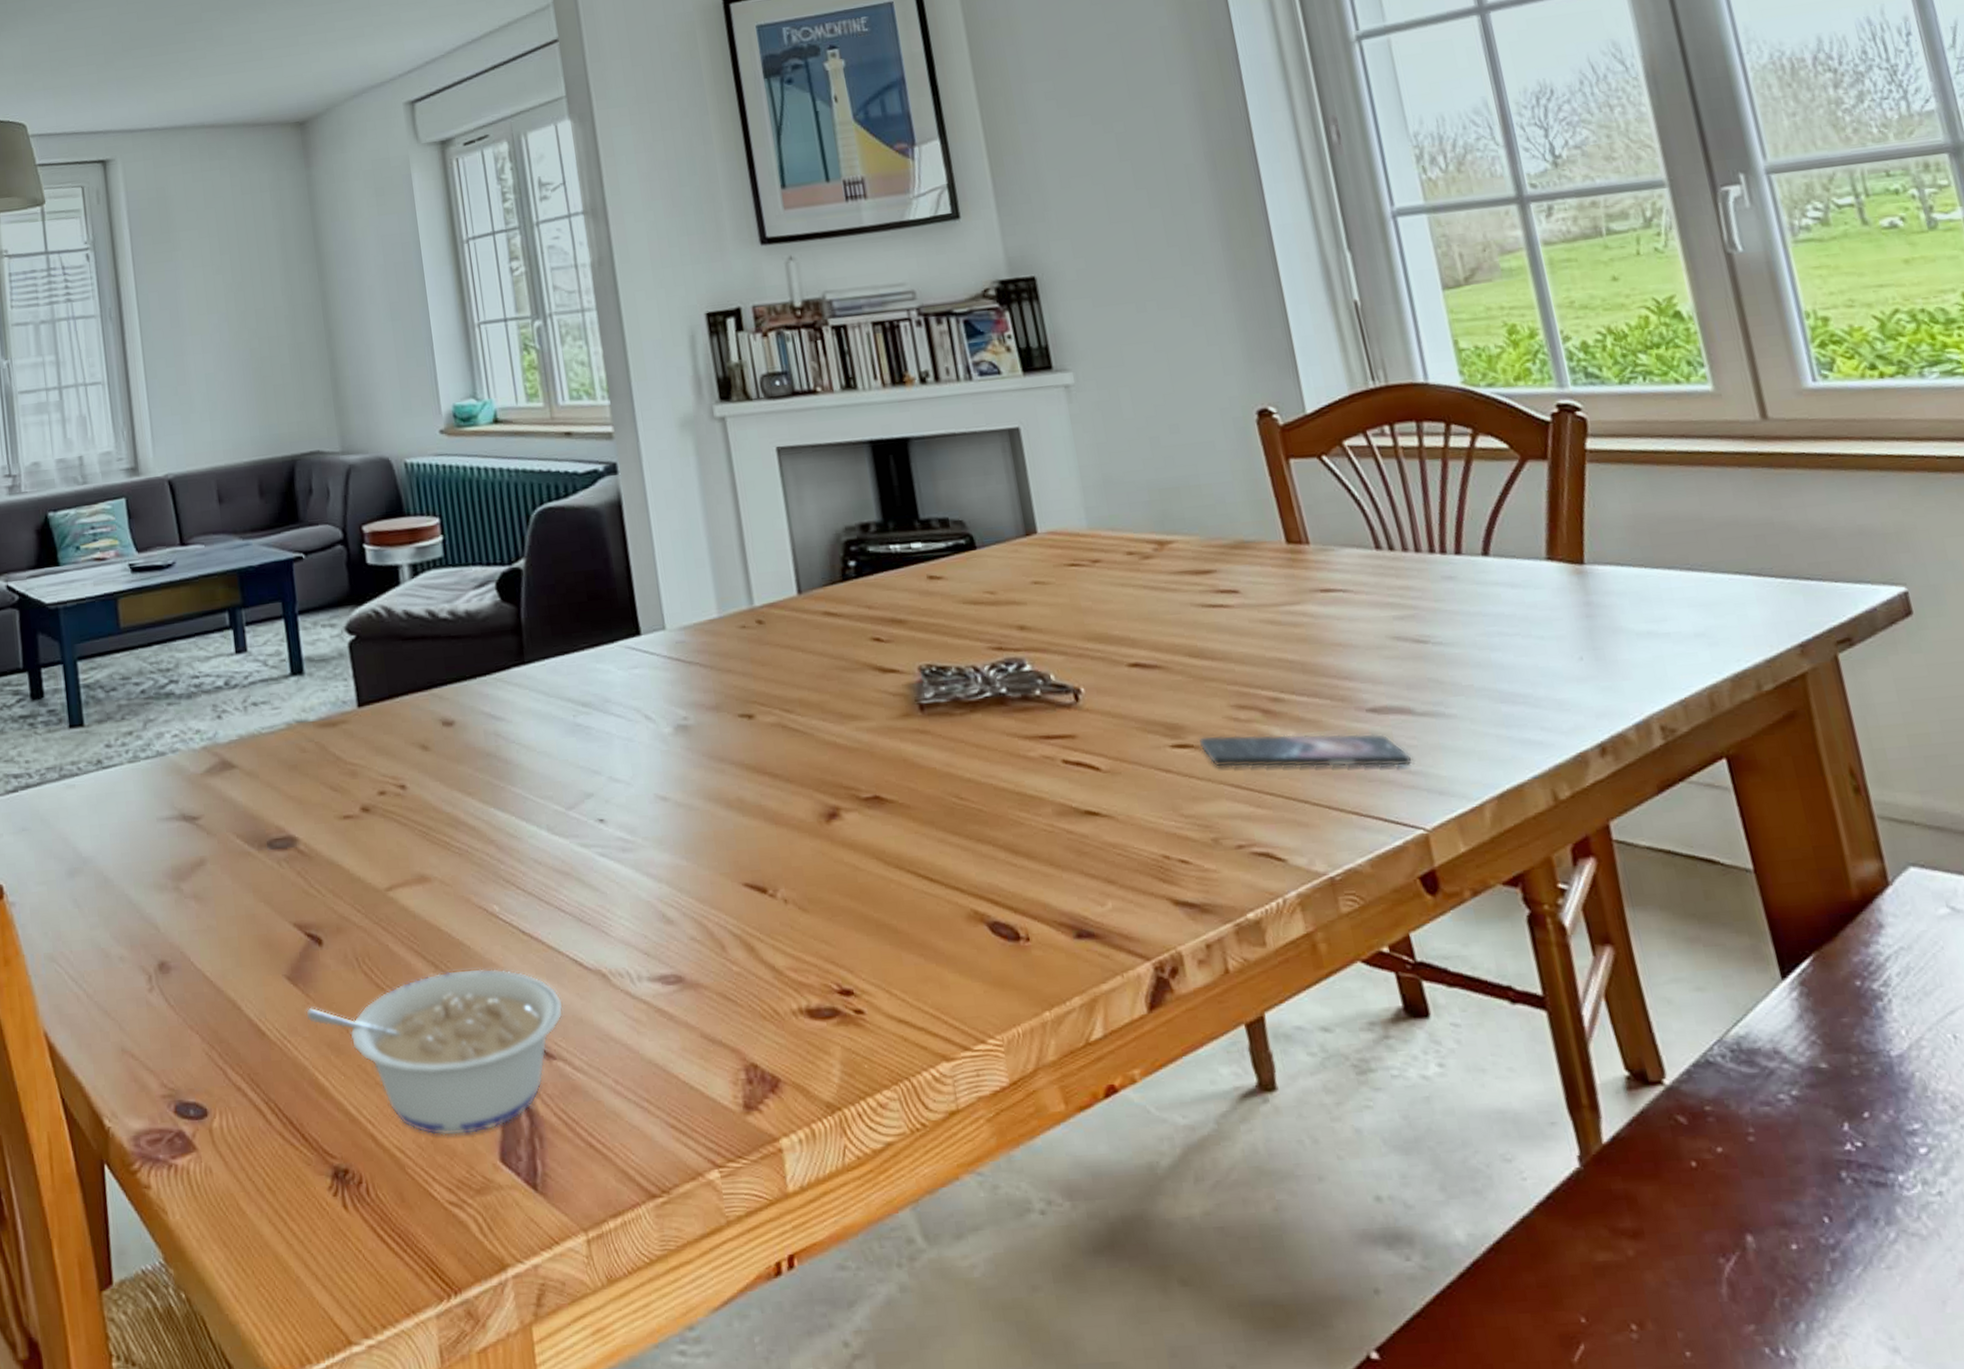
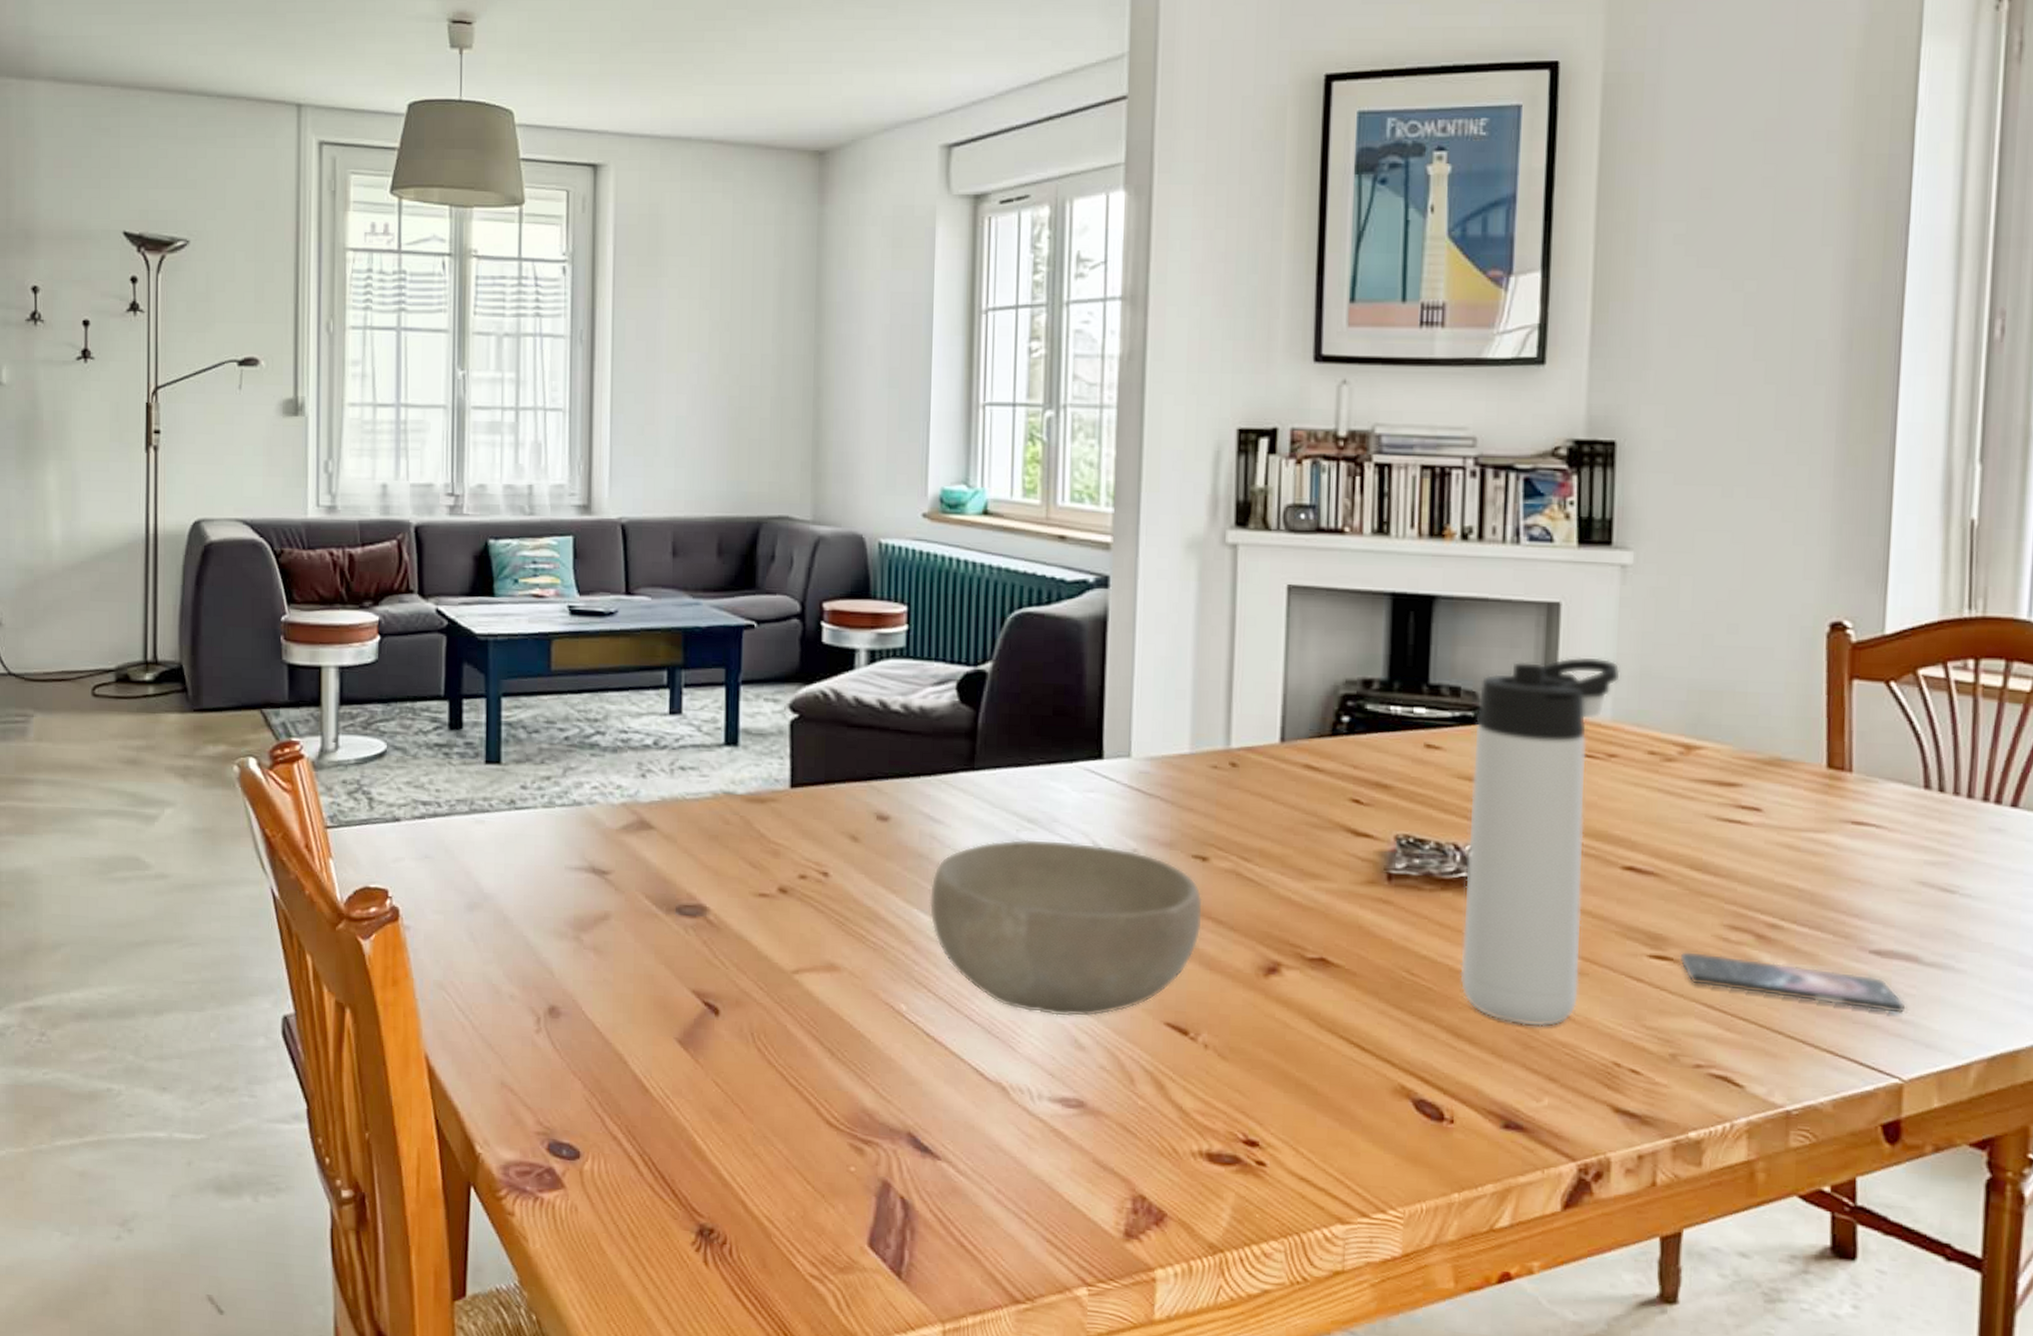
legume: present [306,968,564,1136] -> none [693,1060,957,1217]
bowl: none [502,718,761,894] -> present [929,839,1203,1017]
thermos bottle: none [965,472,1118,833] -> present [1460,656,1620,1027]

